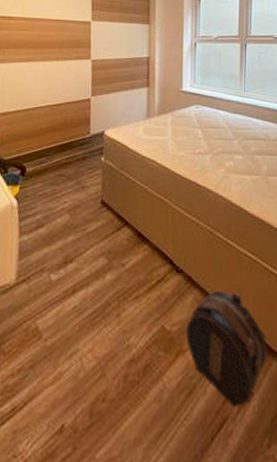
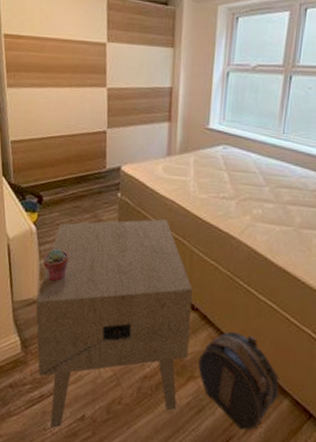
nightstand: none [11,180,177,451] -> present [35,219,193,428]
potted succulent: none [23,222,51,261] -> present [43,248,69,282]

